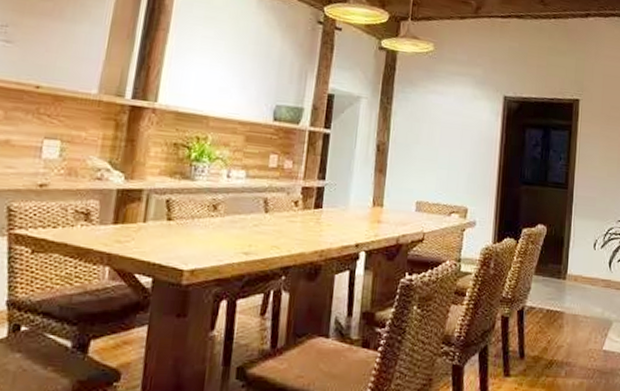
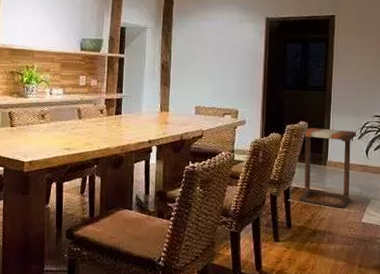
side table: none [522,232,600,338] -> present [288,127,357,212]

